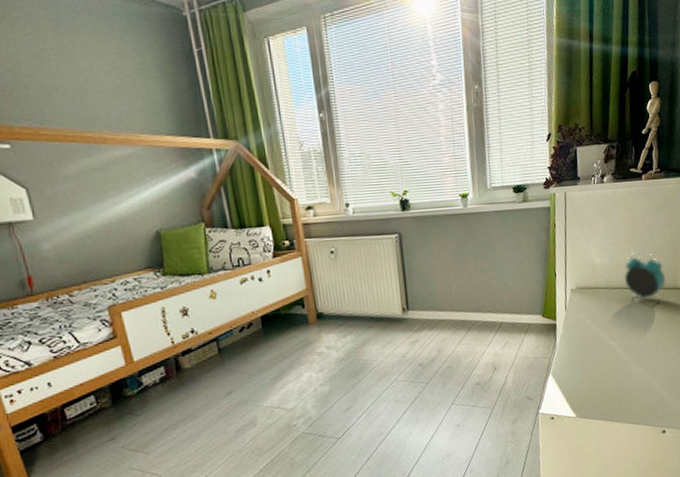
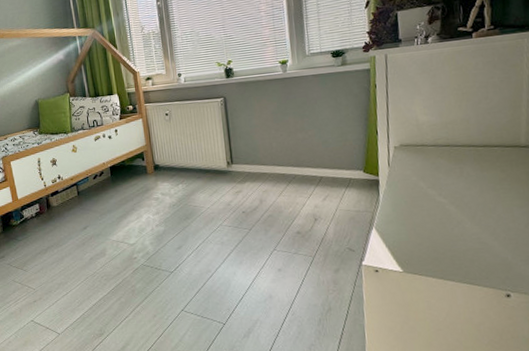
alarm clock: present [624,252,666,301] -> none [454,109,505,159]

